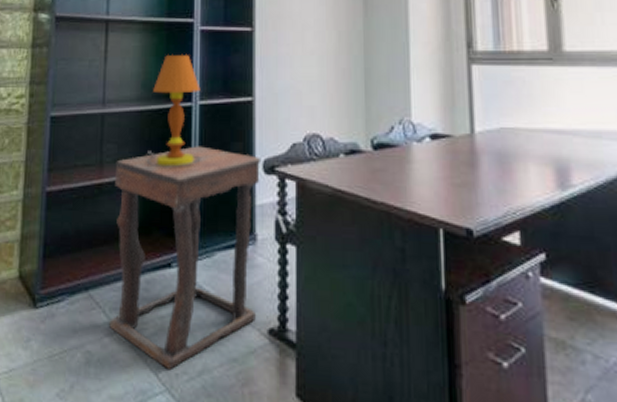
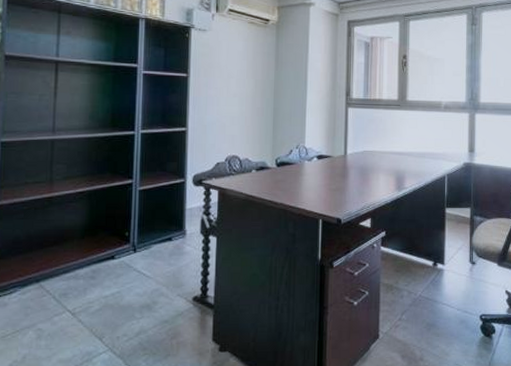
side table: present [108,146,262,371] -> none [57,165,192,335]
table lamp: present [146,54,201,168] -> none [93,92,142,183]

